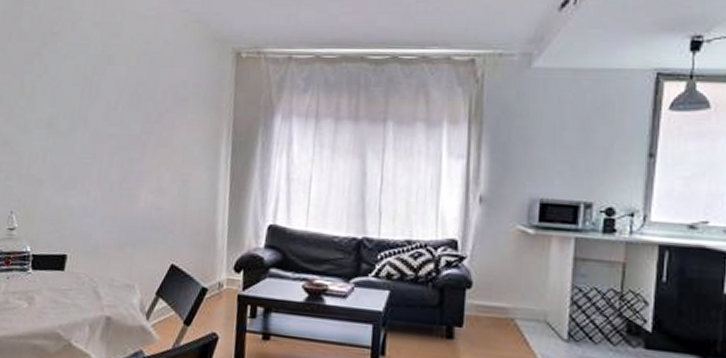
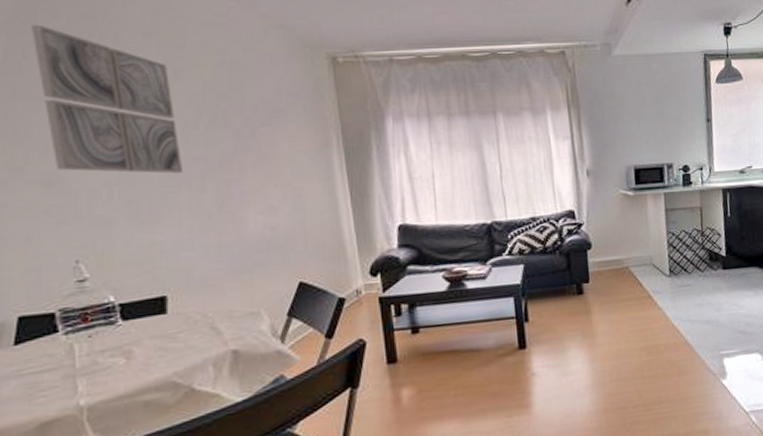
wall art: none [12,13,104,147] -> present [31,24,184,174]

